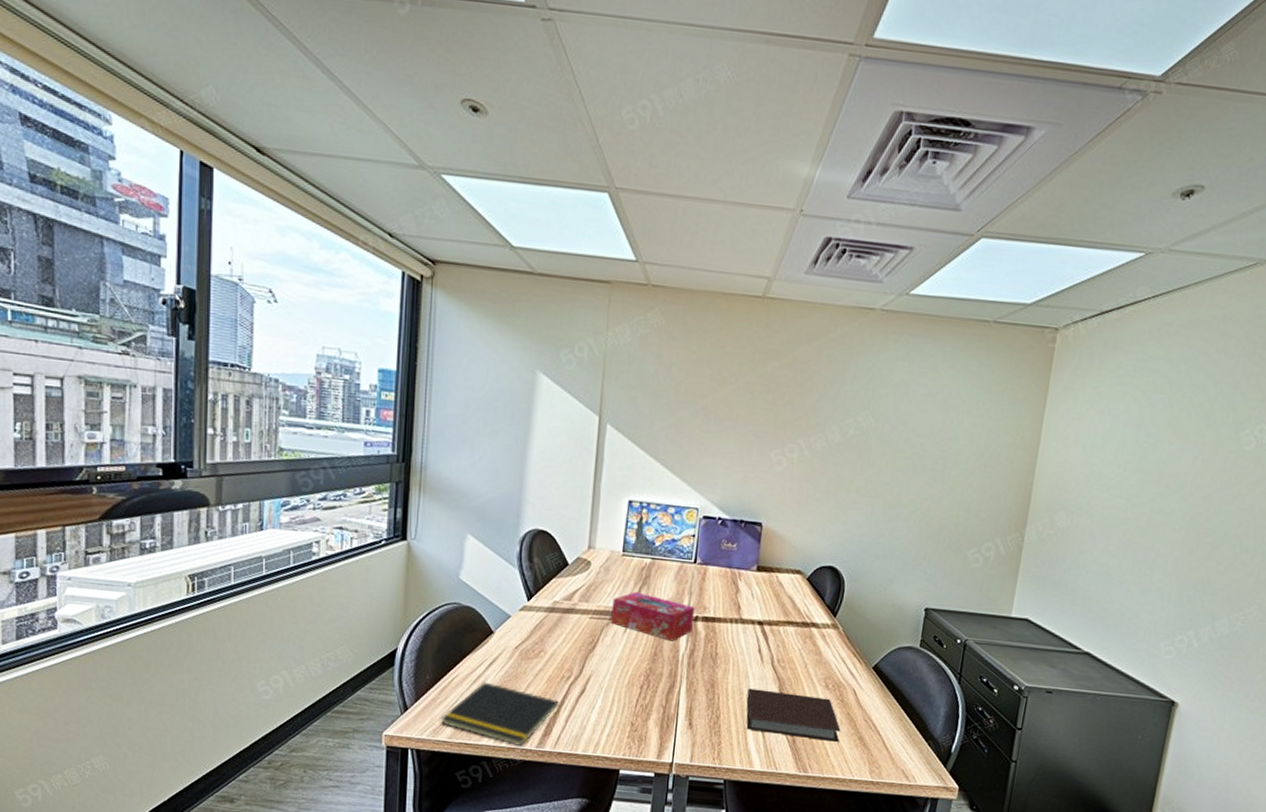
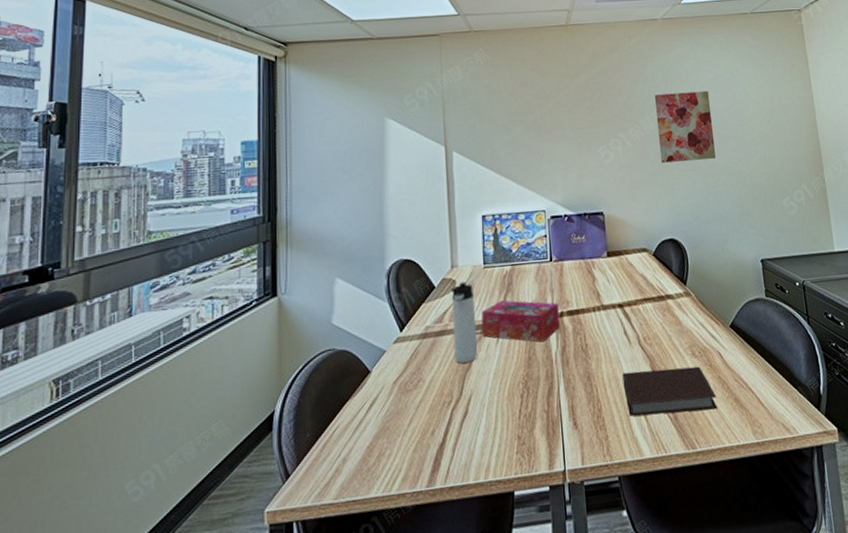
notepad: present [440,681,560,746] -> none [324,426,445,490]
thermos bottle: none [579,564,608,646] -> present [450,281,478,364]
wall art: none [839,402,916,490] -> present [654,90,716,163]

